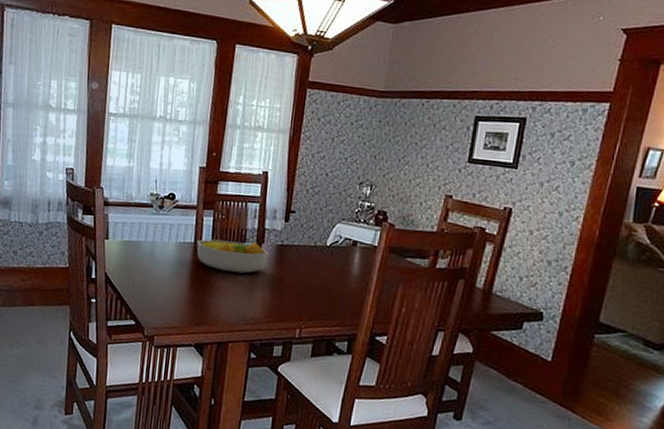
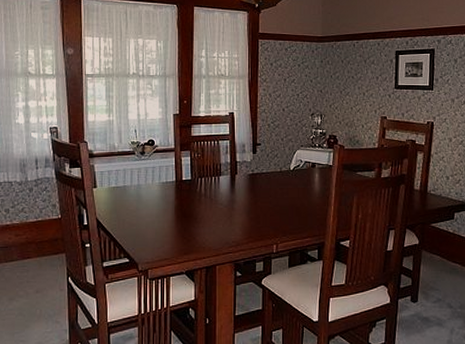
fruit bowl: present [197,239,269,274] -> none [178,174,242,203]

